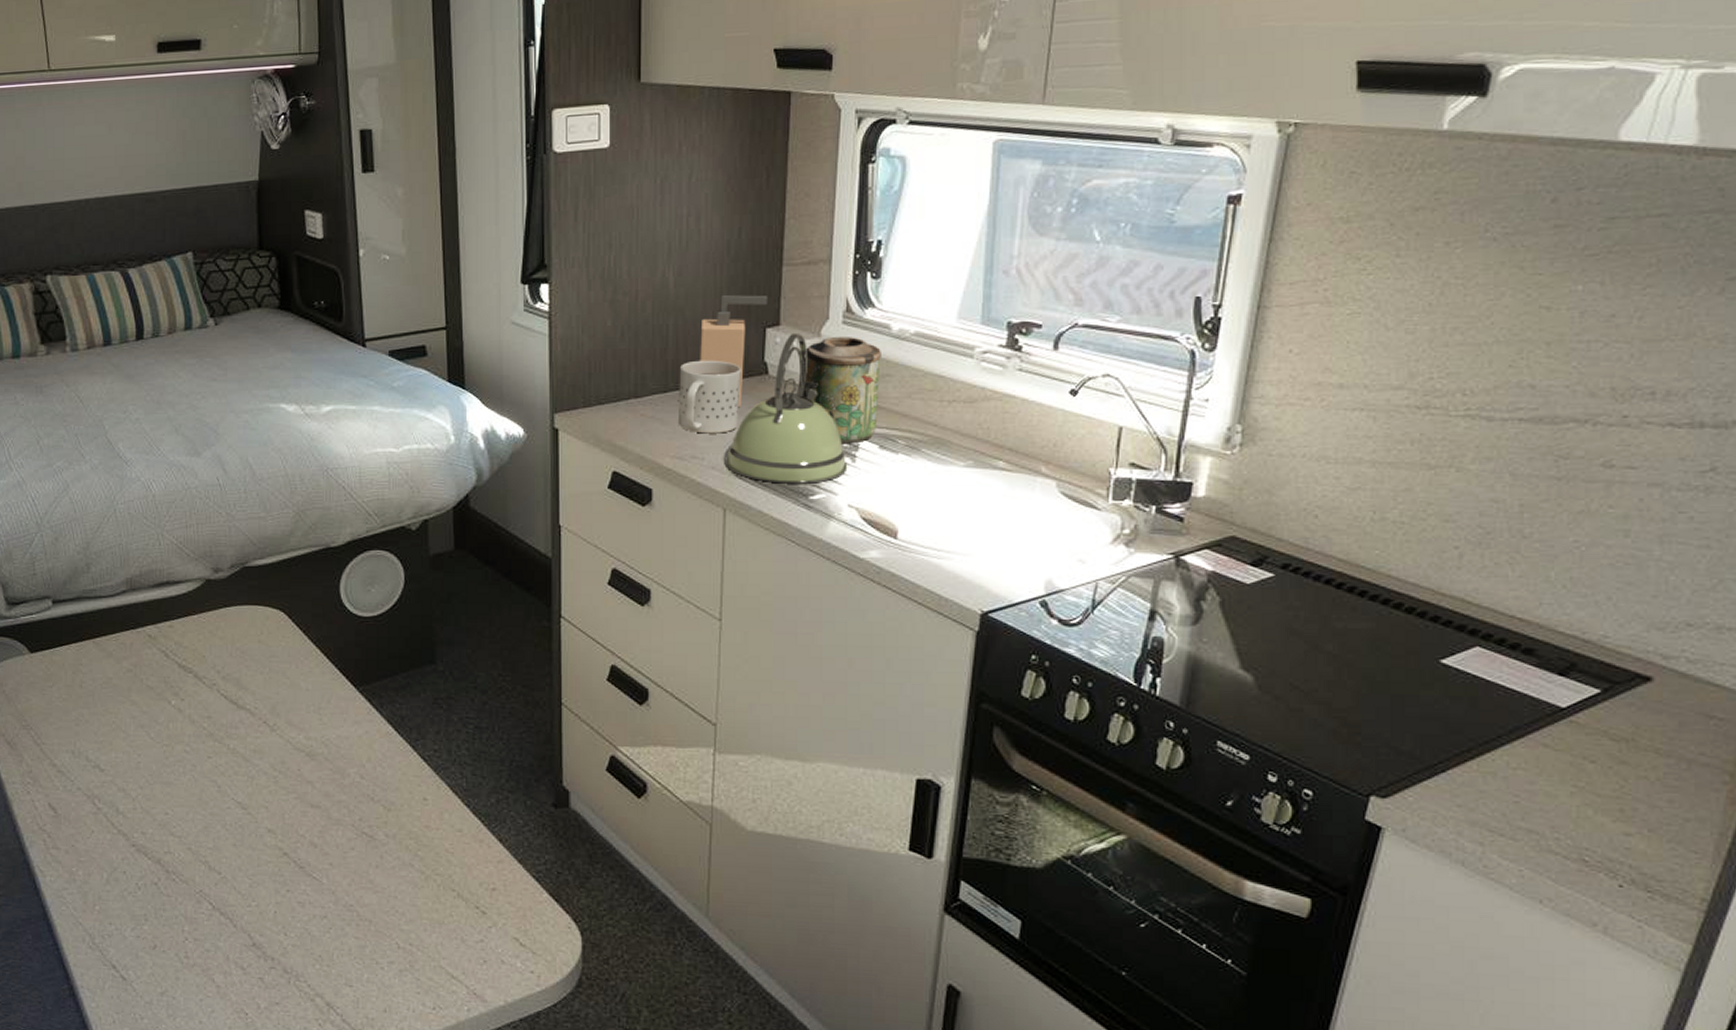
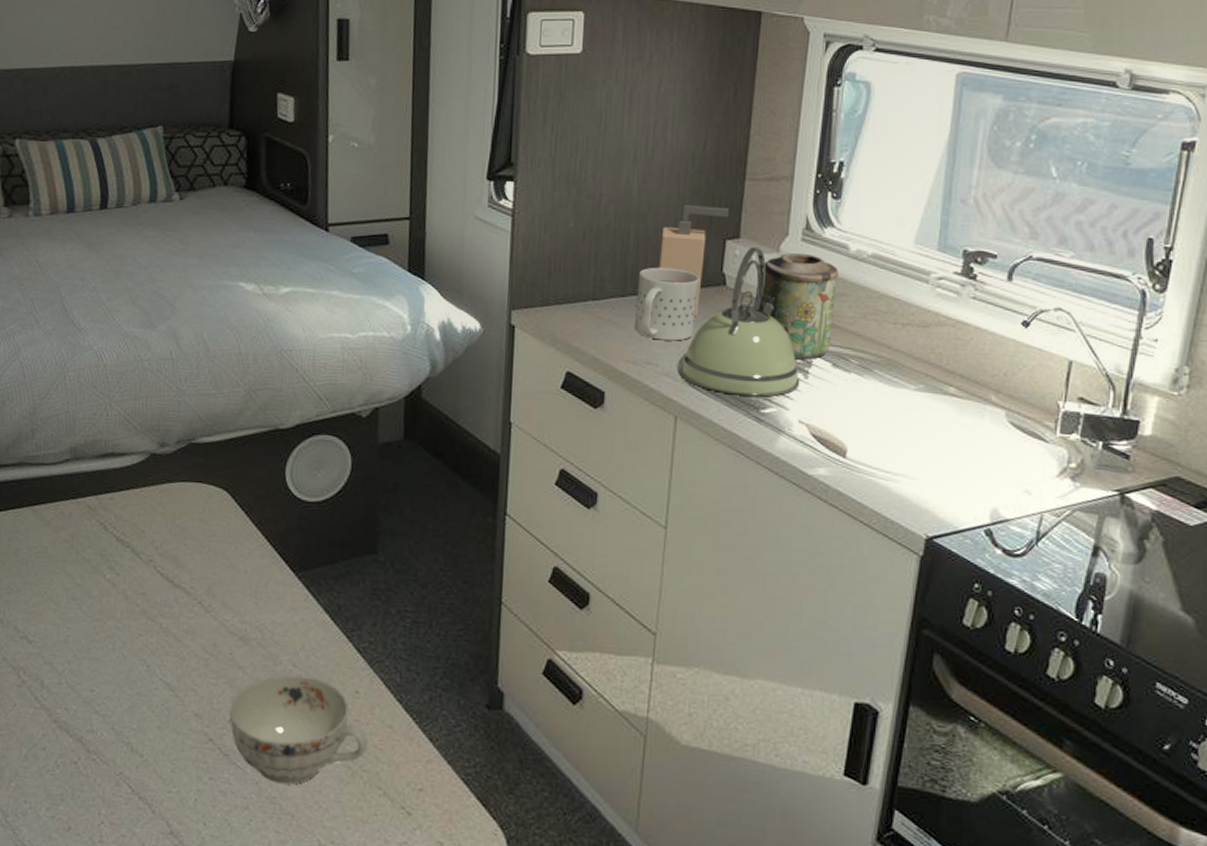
teacup: none [301,785,440,892] -> present [229,674,369,785]

